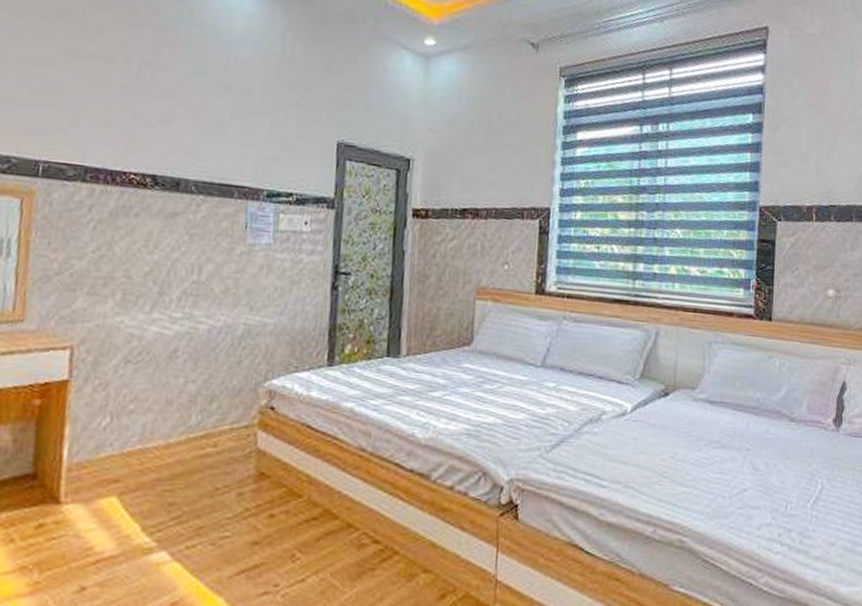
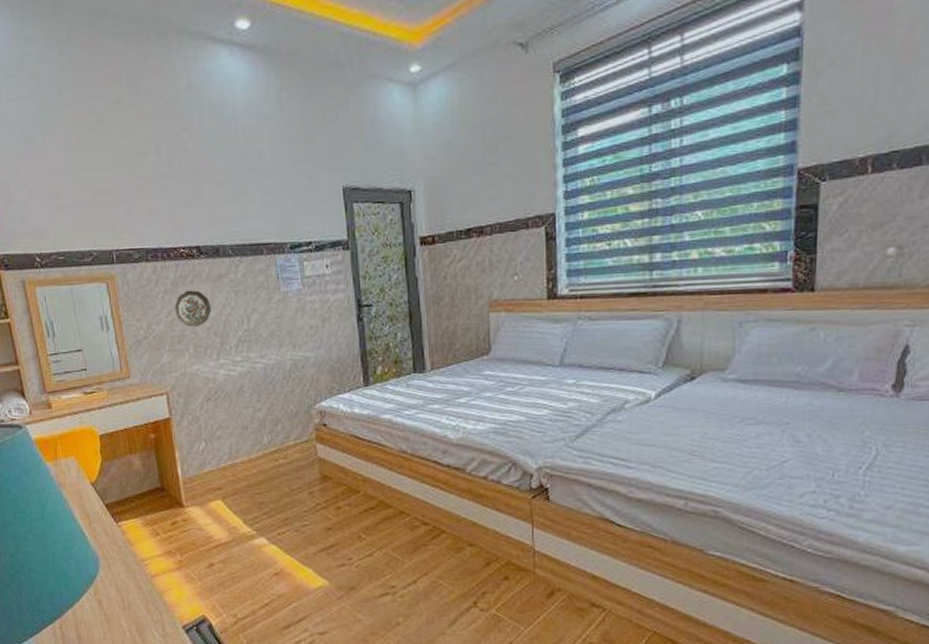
decorative plate: none [107,223,156,269] -> present [175,290,211,327]

